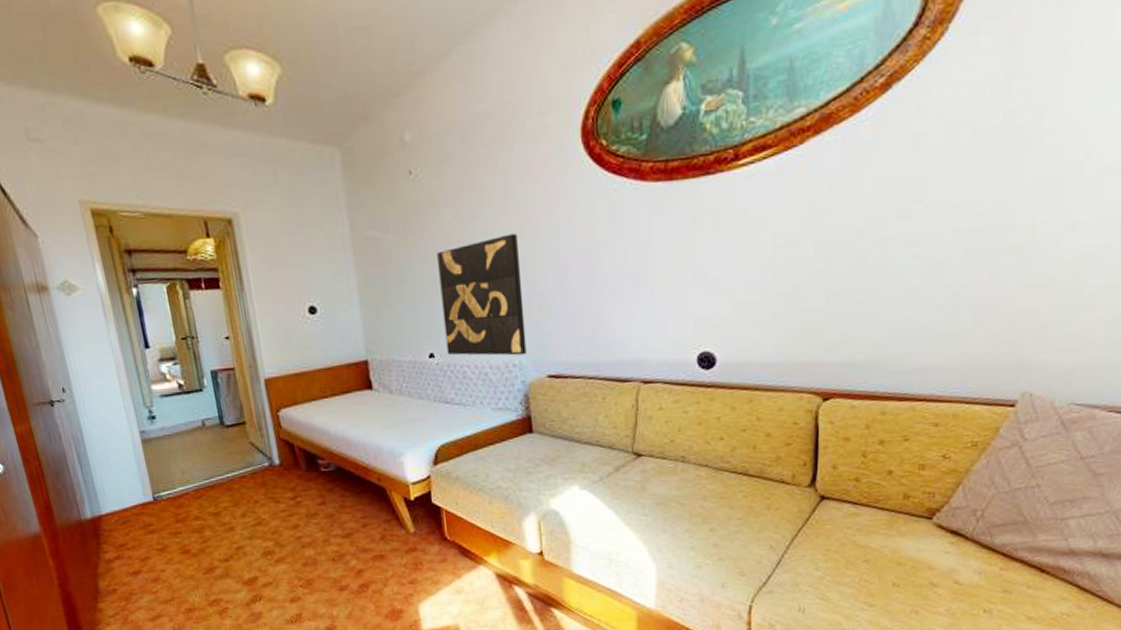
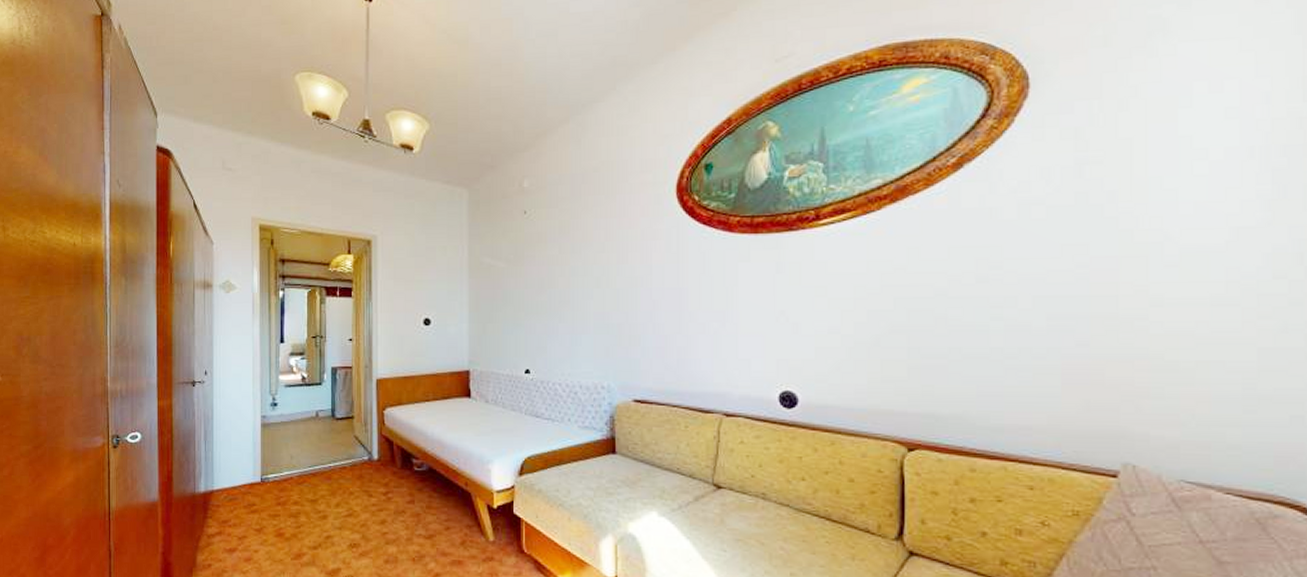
wall art: present [437,233,527,356] -> none [541,269,615,378]

